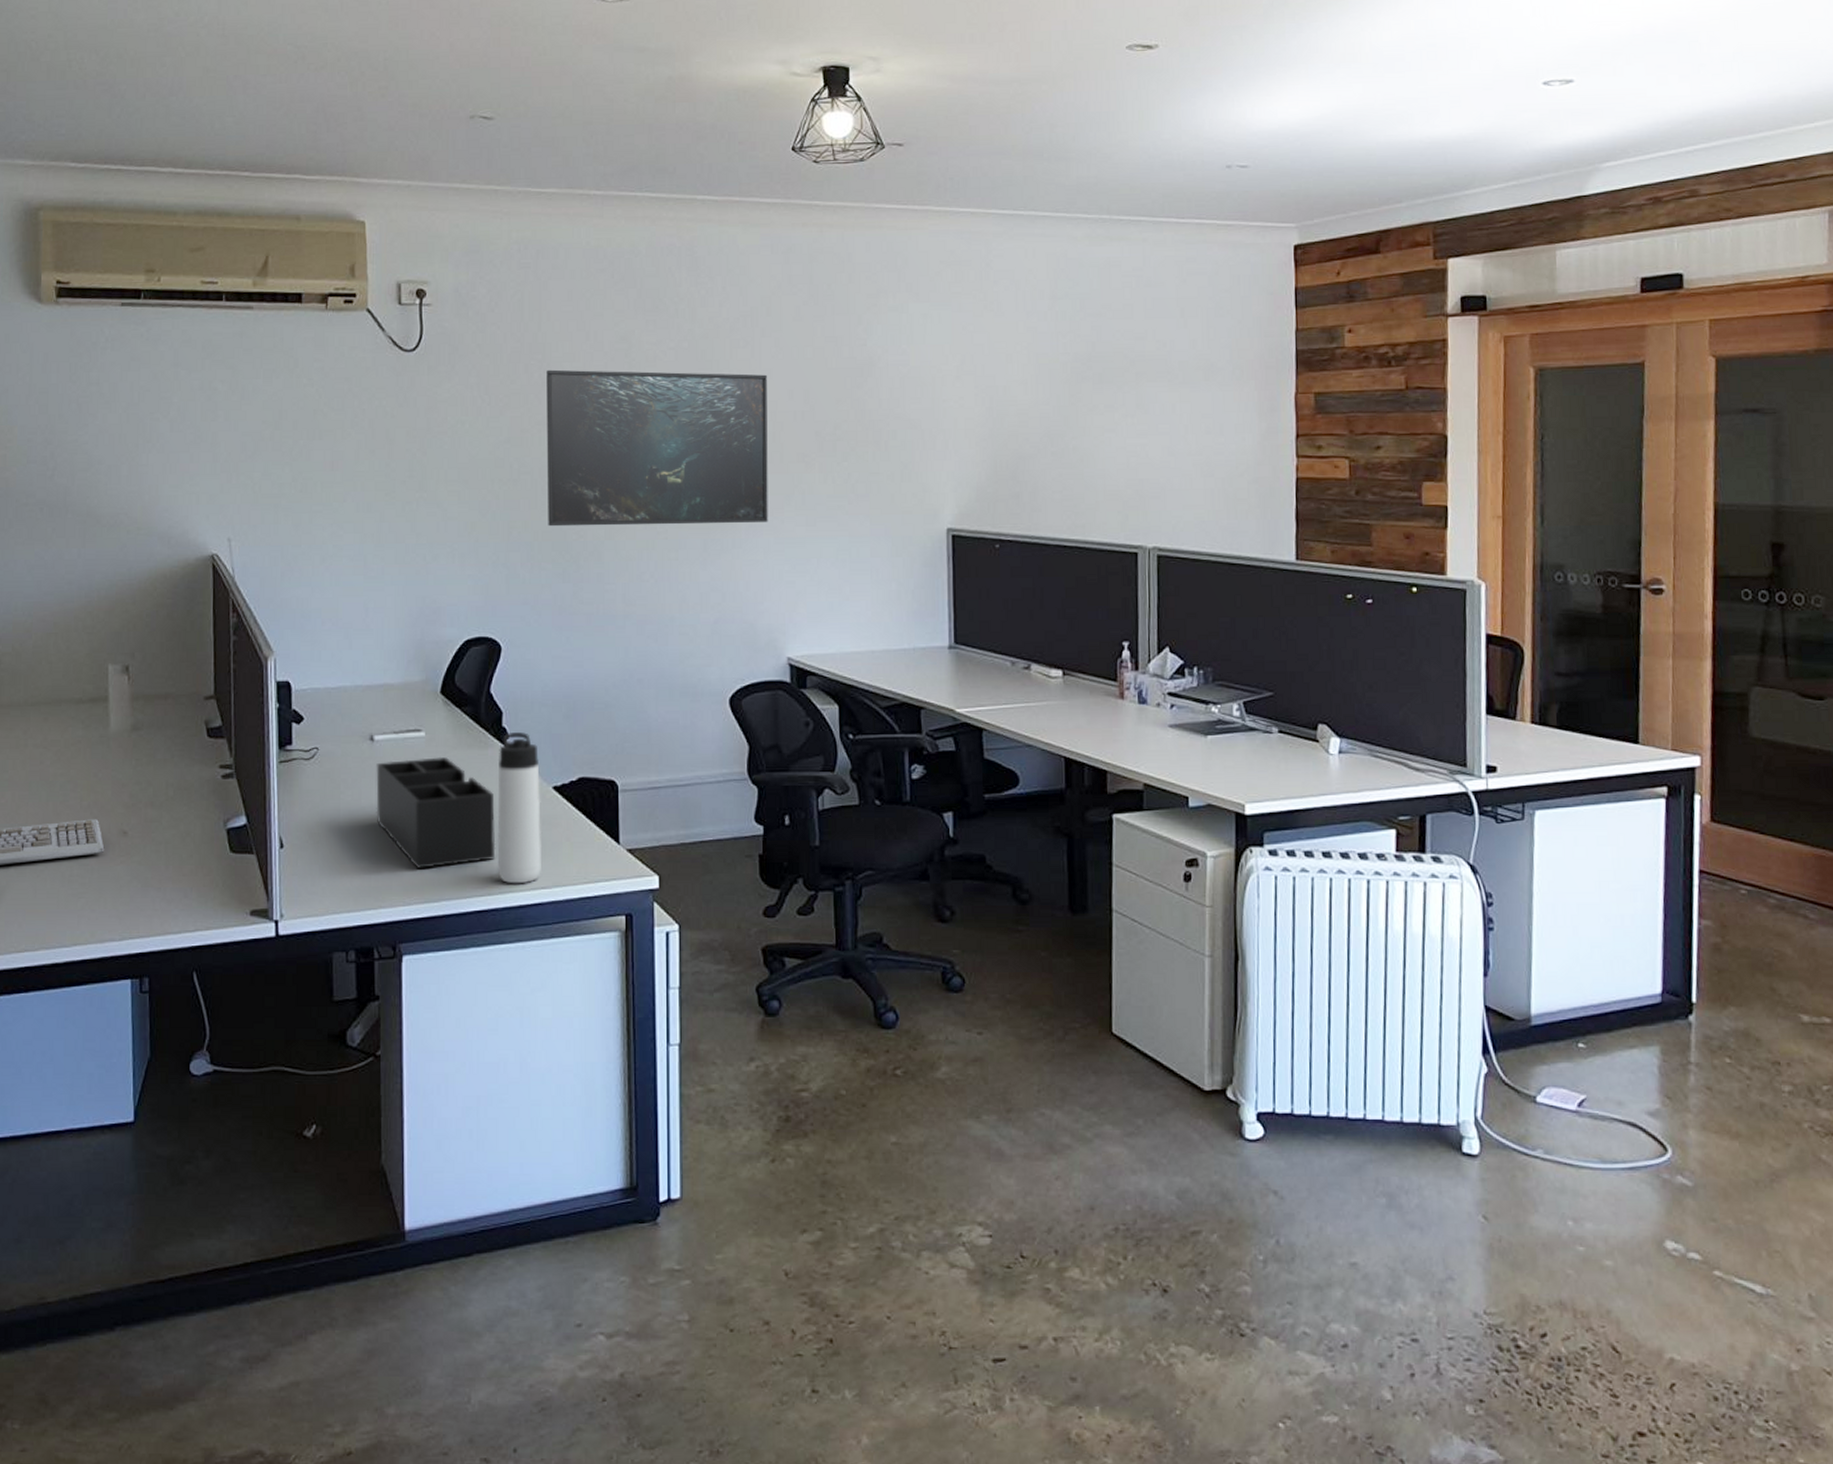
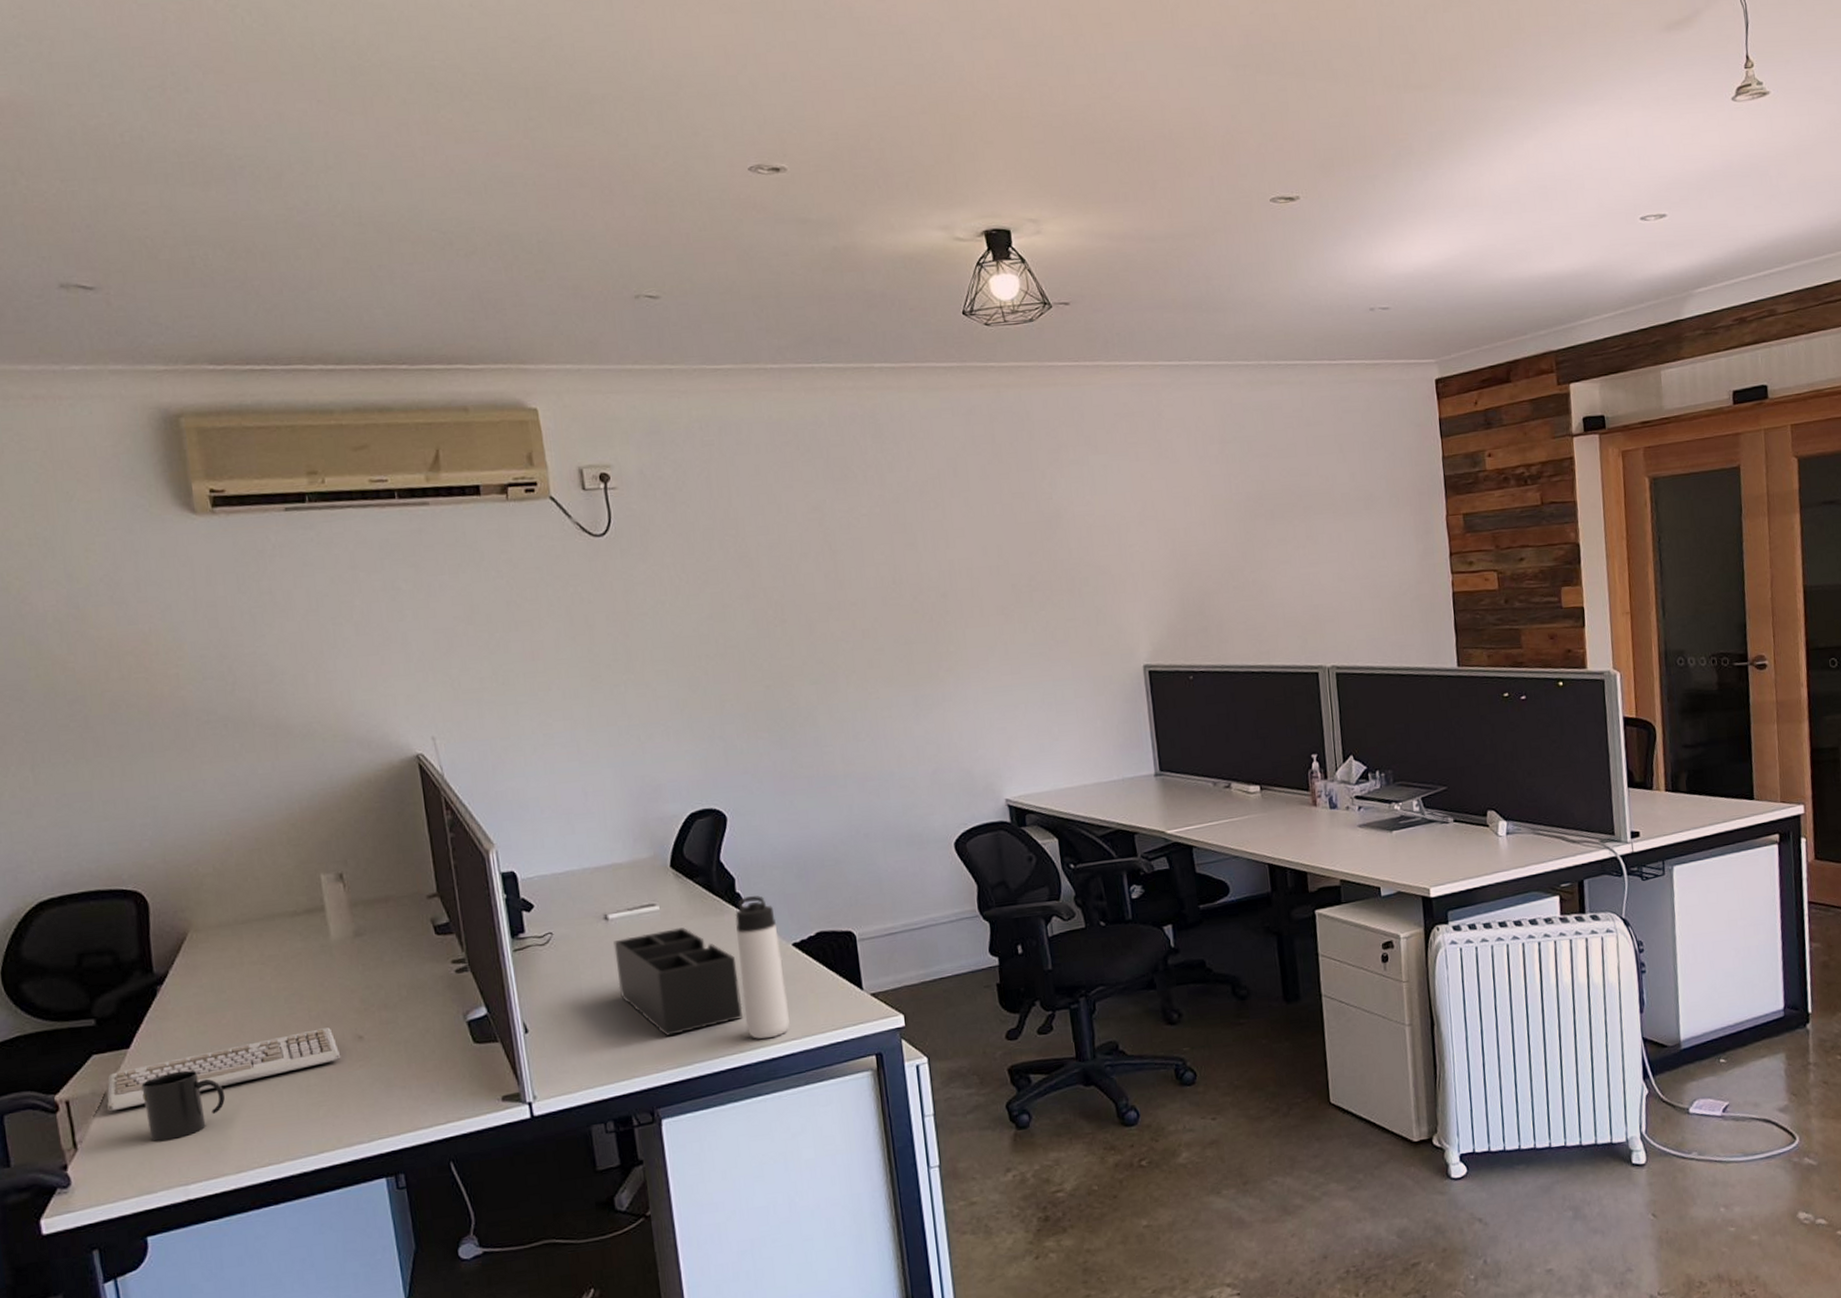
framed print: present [547,369,768,527] -> none [742,533,975,697]

